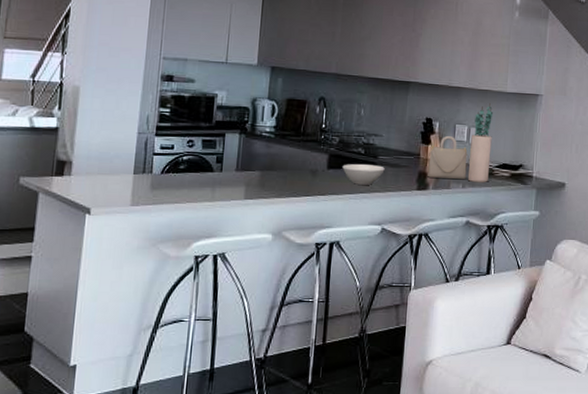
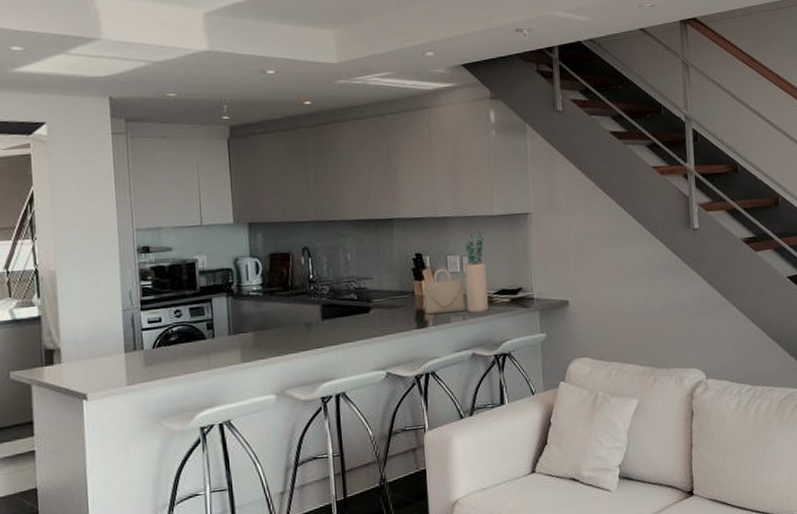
bowl: present [342,163,385,185] -> none [336,309,381,332]

